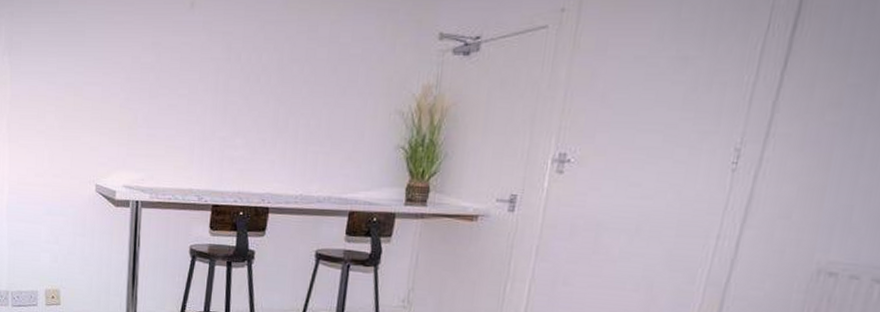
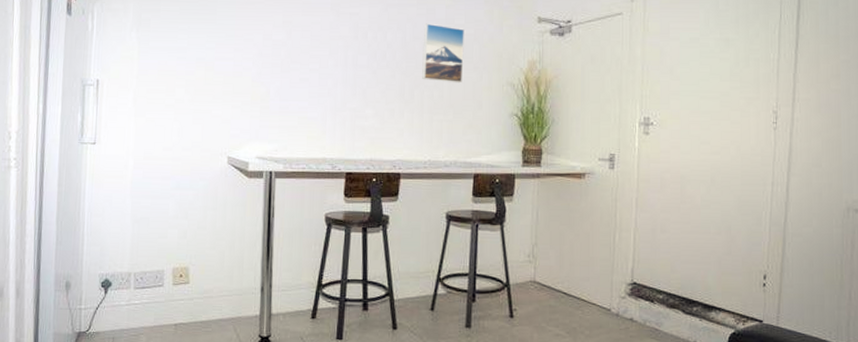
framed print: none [298,42,350,111] -> present [422,23,464,83]

